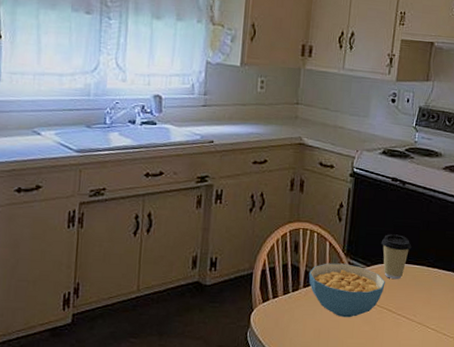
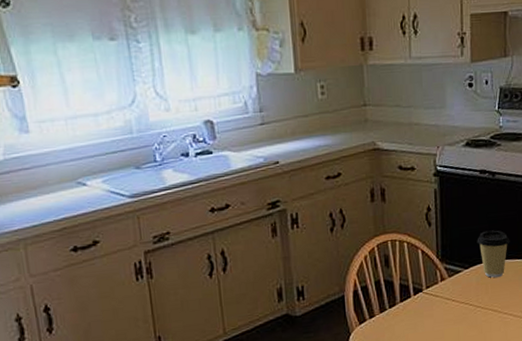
cereal bowl: present [308,263,385,318] -> none [404,269,487,326]

